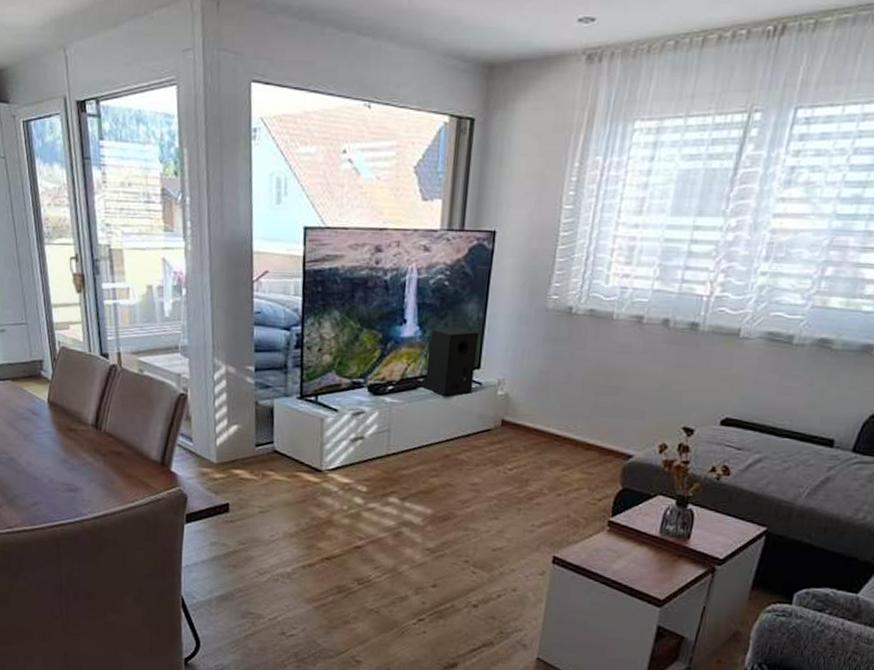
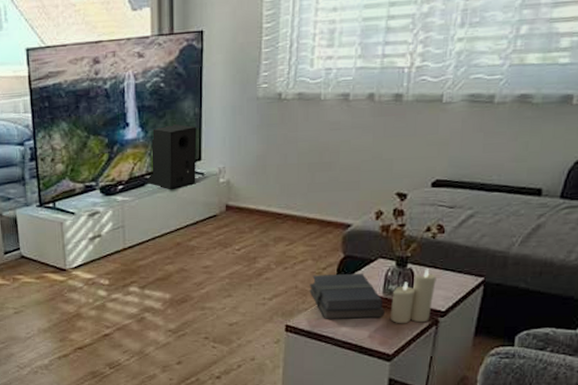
book: none [581,505,660,559] -> present [309,273,385,319]
candle: none [664,512,717,569] -> present [389,269,437,324]

